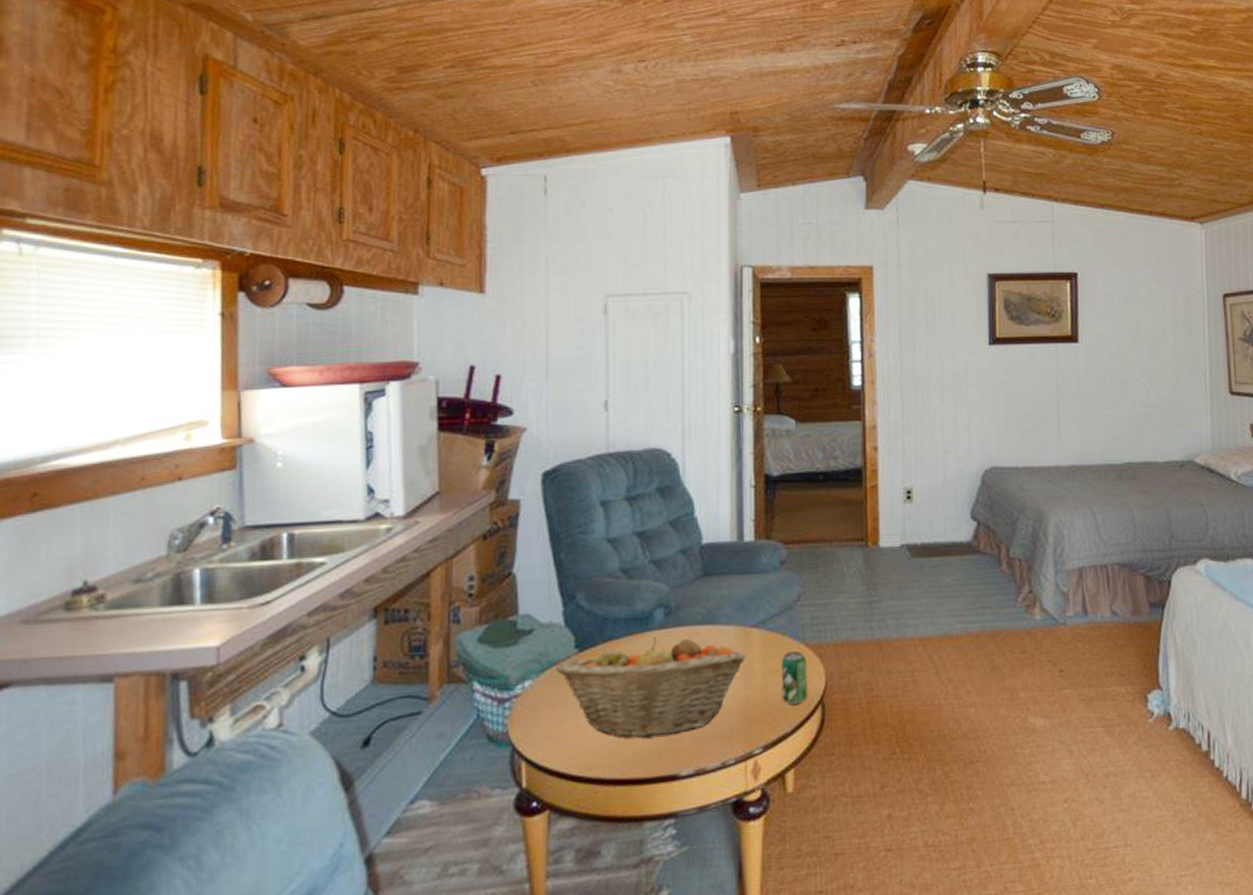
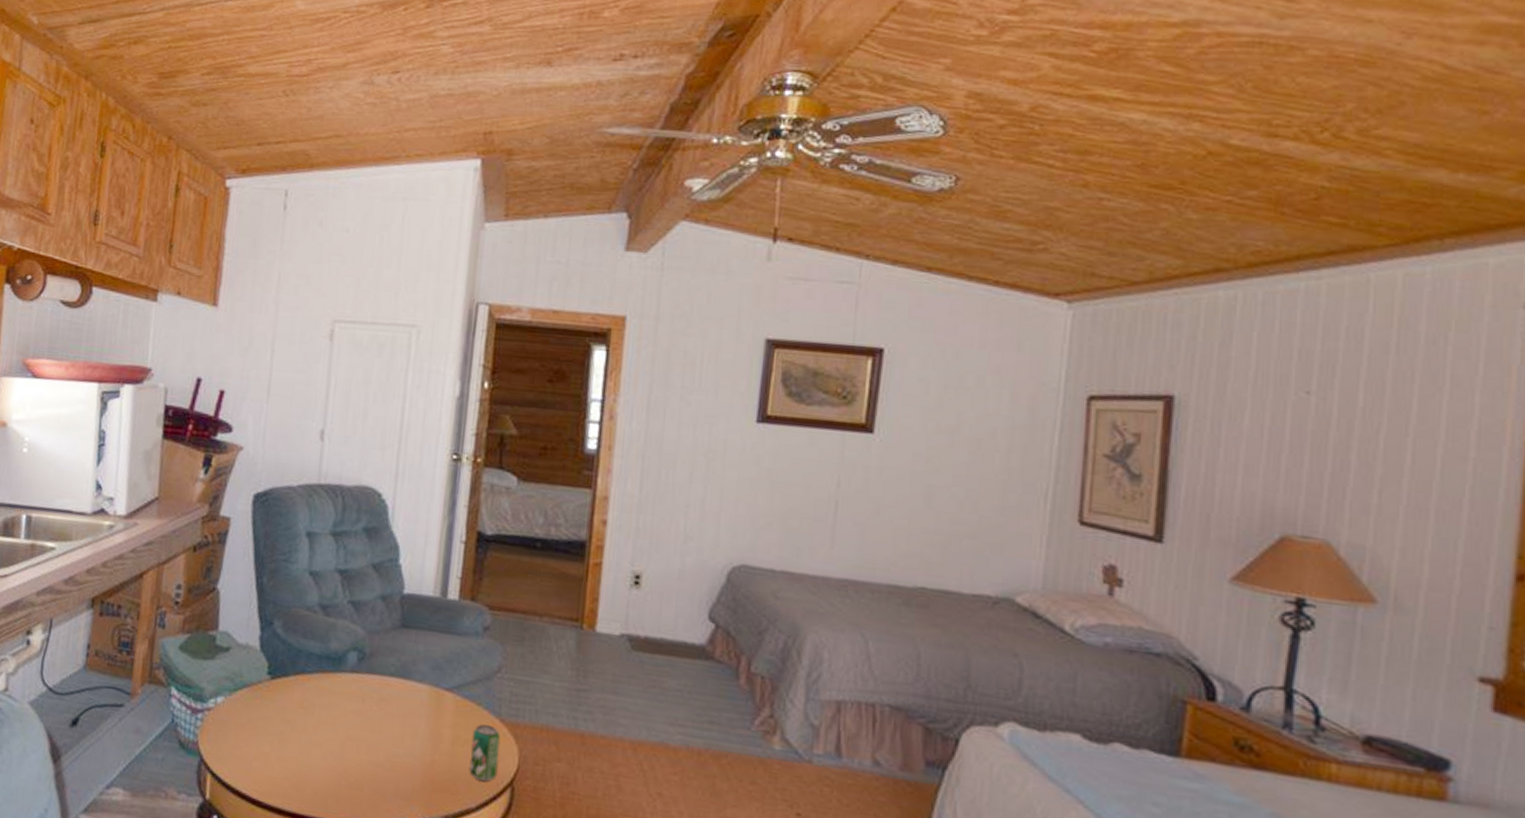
fruit basket: present [556,637,746,739] -> none [248,679,436,782]

